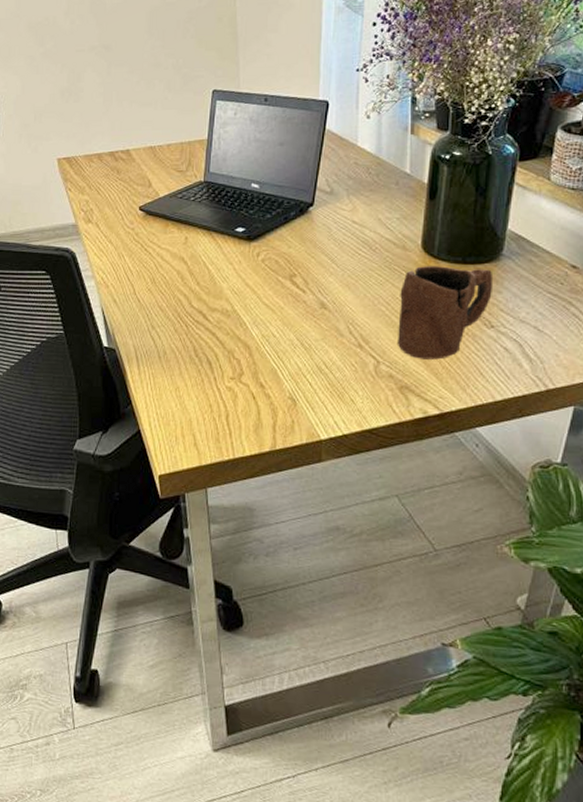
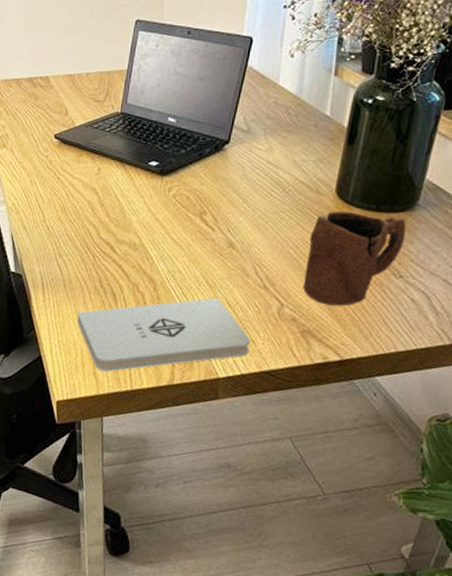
notepad: none [174,360,349,442] -> present [77,298,250,372]

